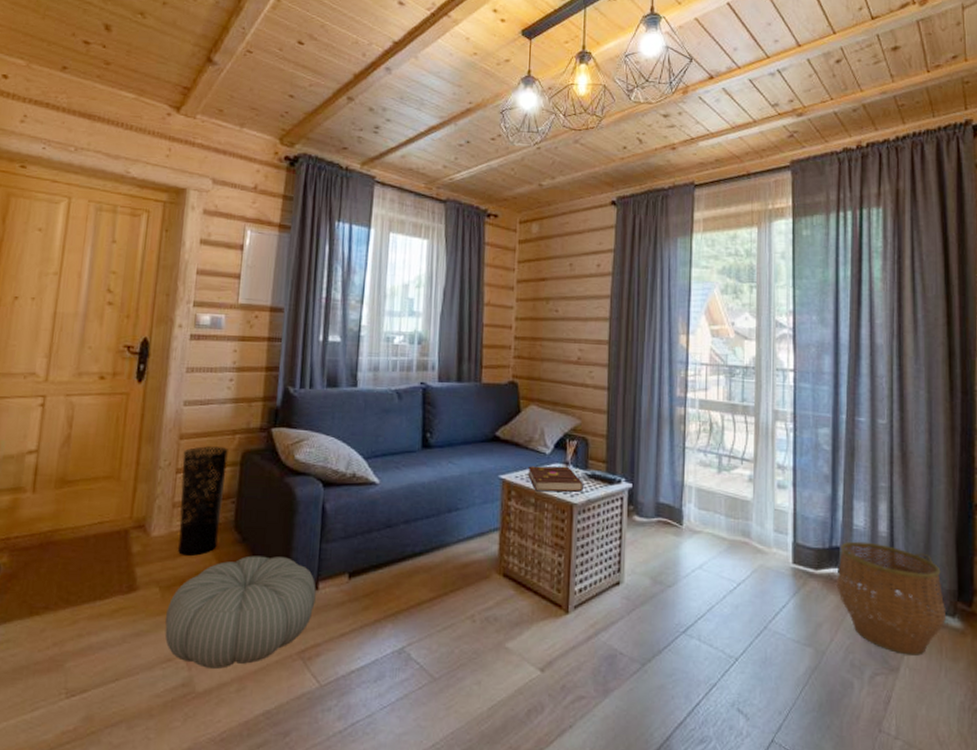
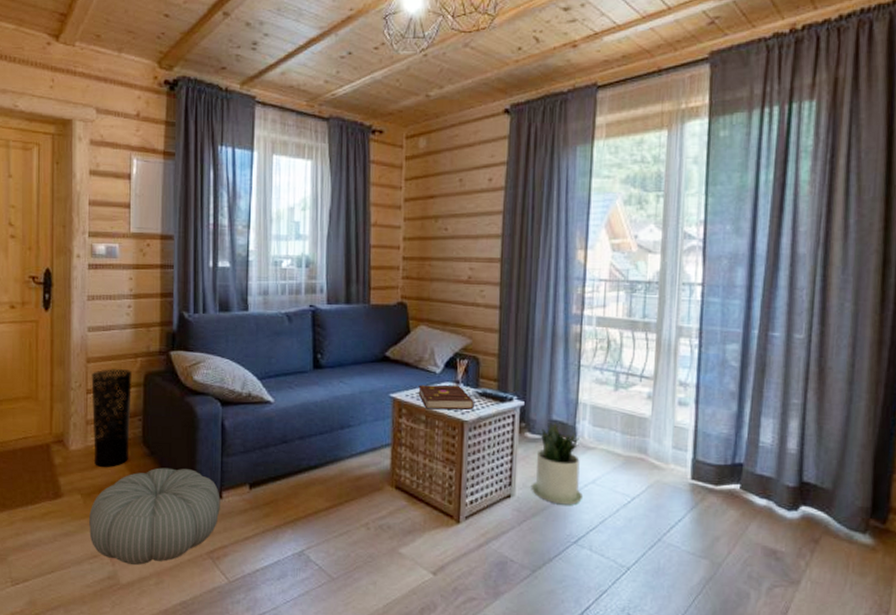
planter: none [639,506,691,592] -> present [530,423,584,505]
basket: present [836,541,947,656] -> none [737,458,857,570]

